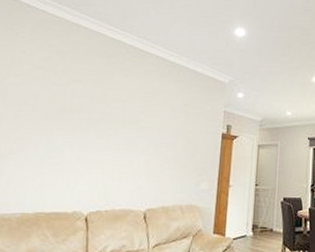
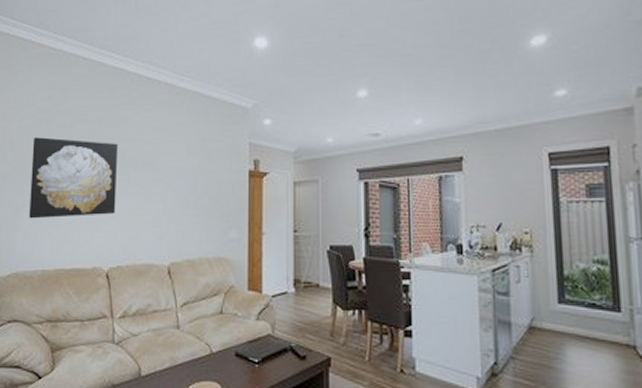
wall art: none [14,92,109,166] -> present [29,137,119,219]

